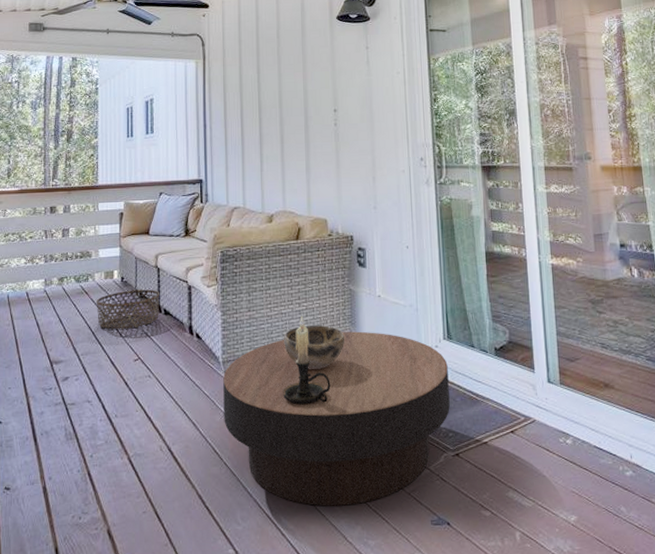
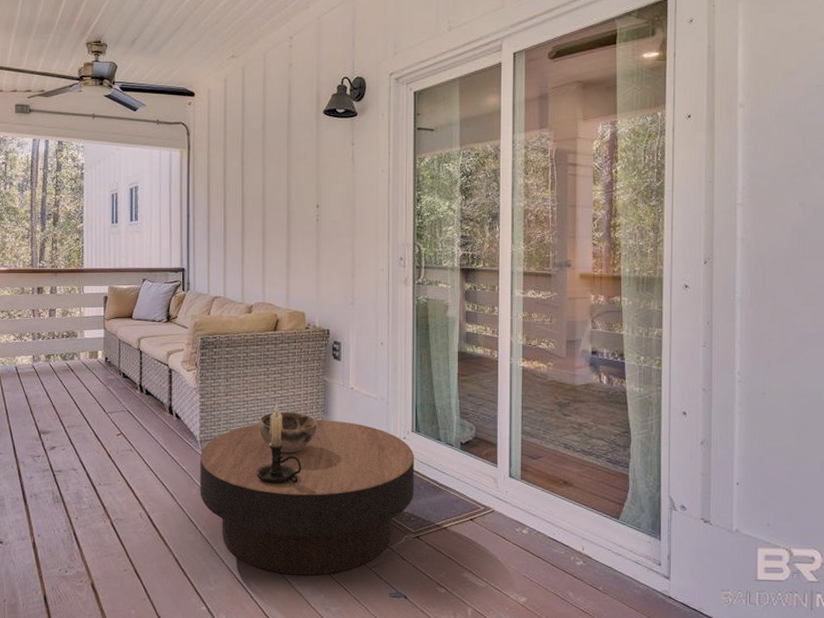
basket: present [96,289,160,330] -> none [81,370,142,406]

